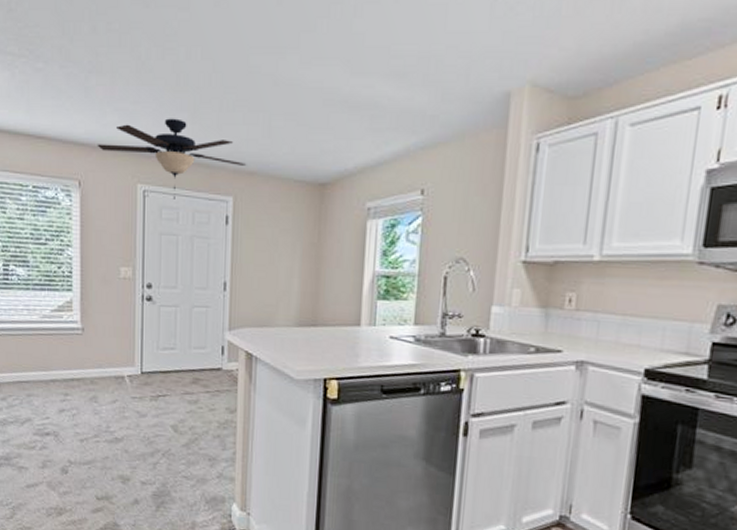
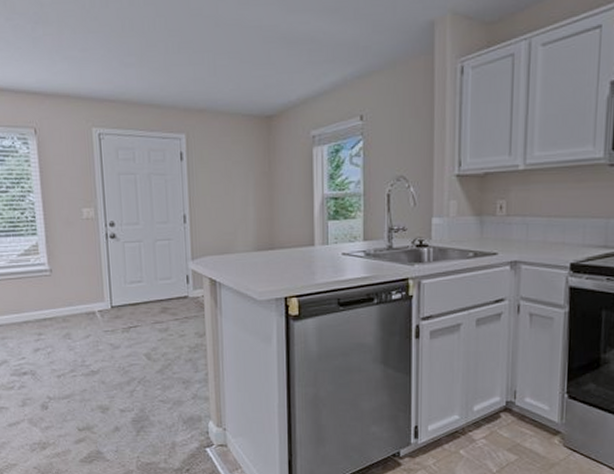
ceiling fan: present [97,118,247,199] -> none [49,63,196,140]

